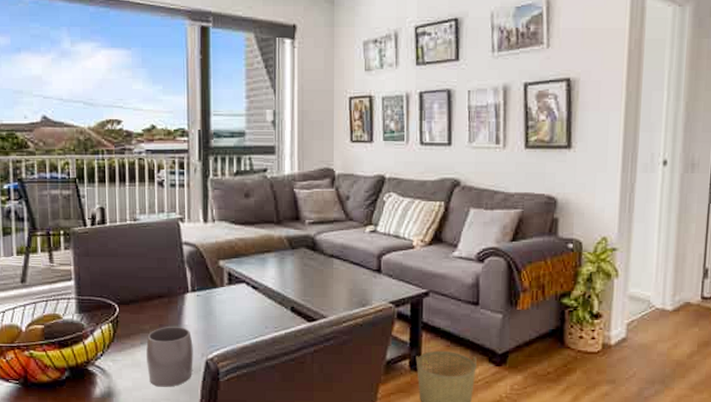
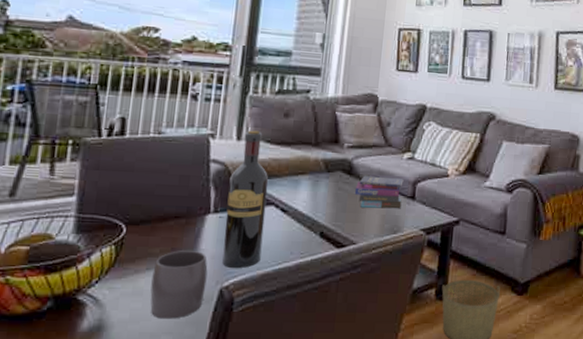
wine bottle: none [202,212,239,342] -> present [222,130,269,268]
books: none [320,251,368,283] -> present [354,176,404,209]

